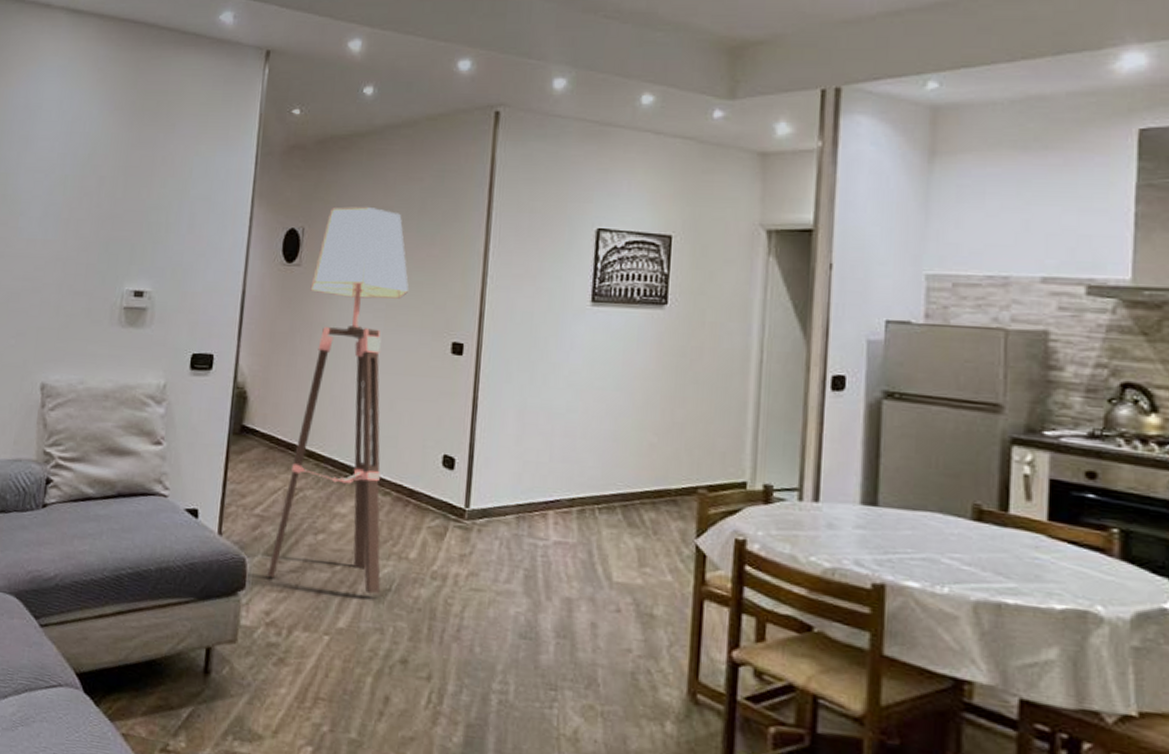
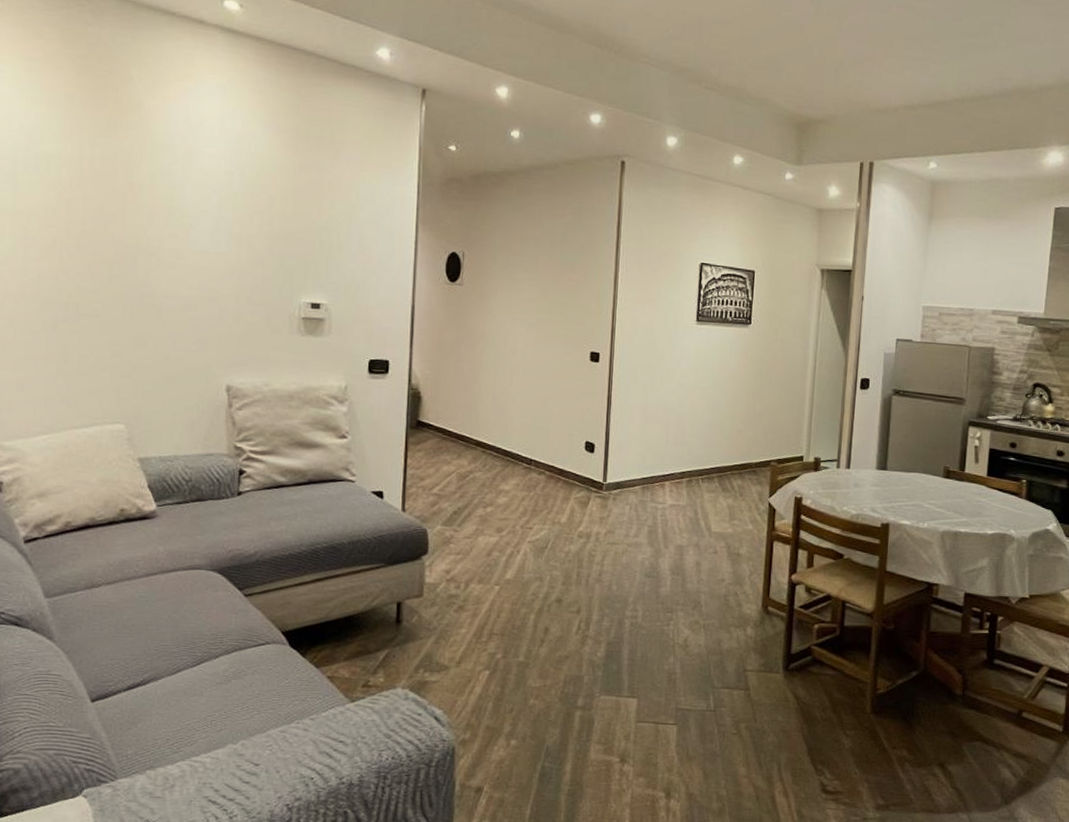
floor lamp: present [267,207,409,594] -> none [446,235,554,551]

